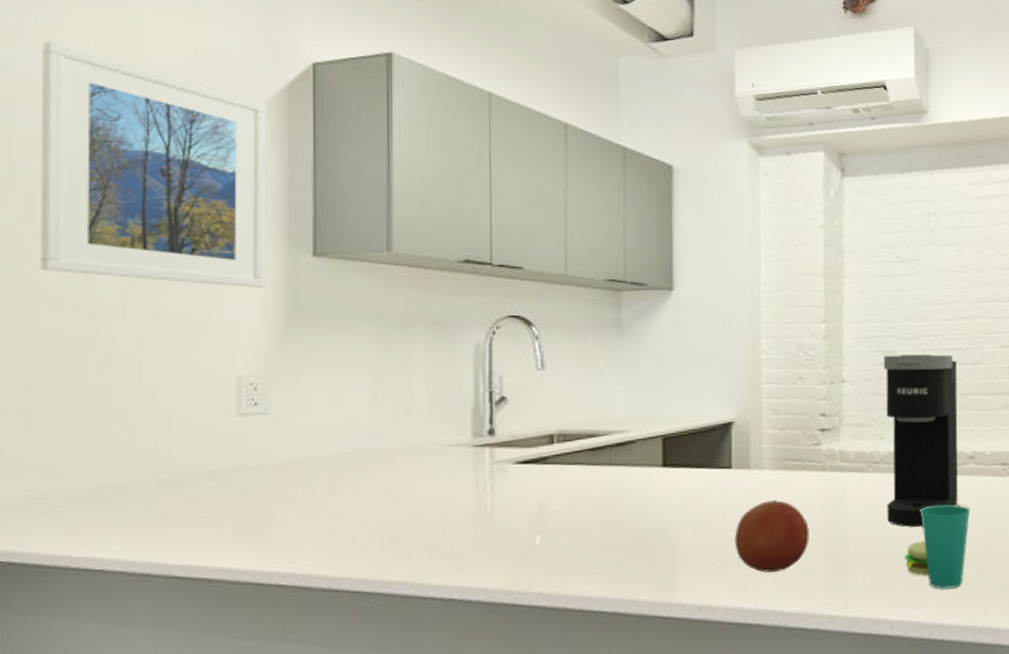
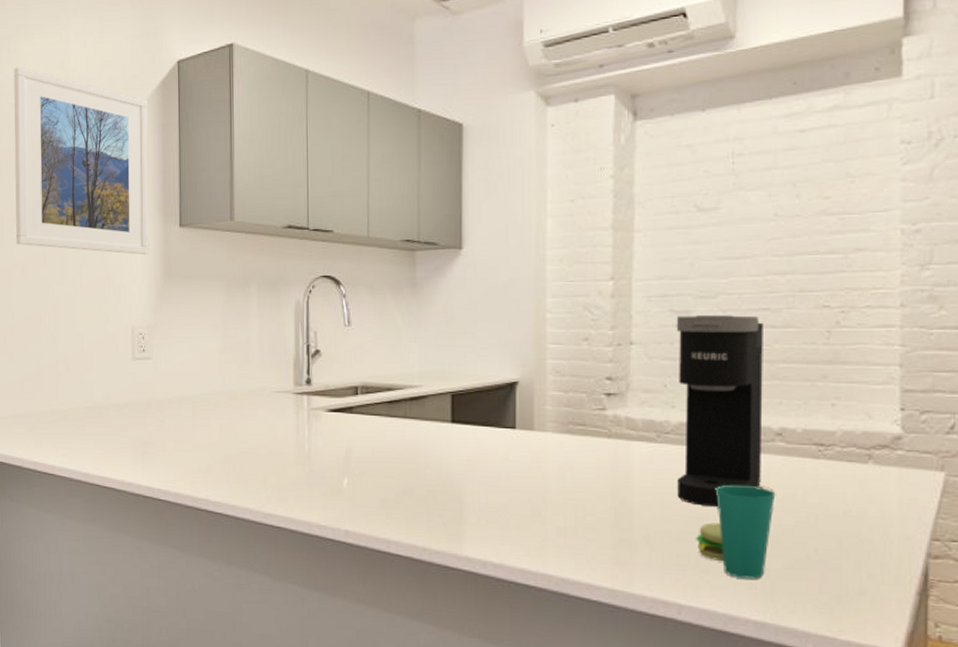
fruit: present [734,499,809,573] -> none [518,463,593,537]

